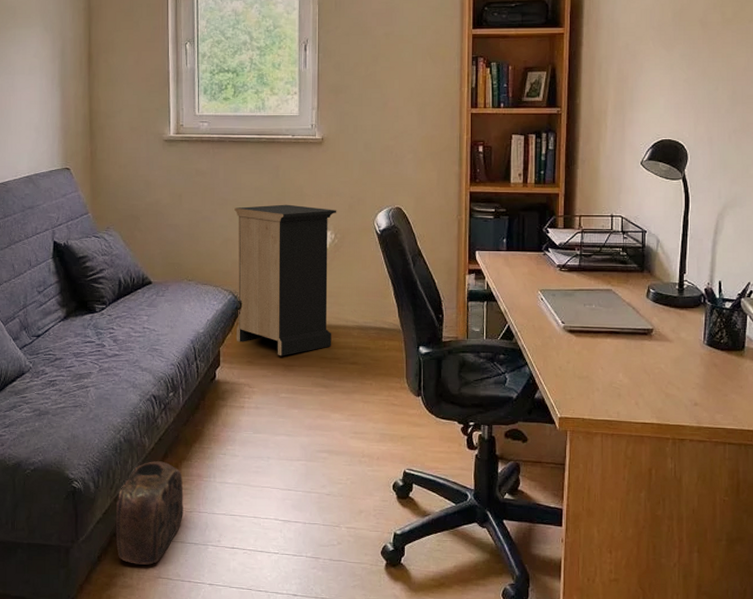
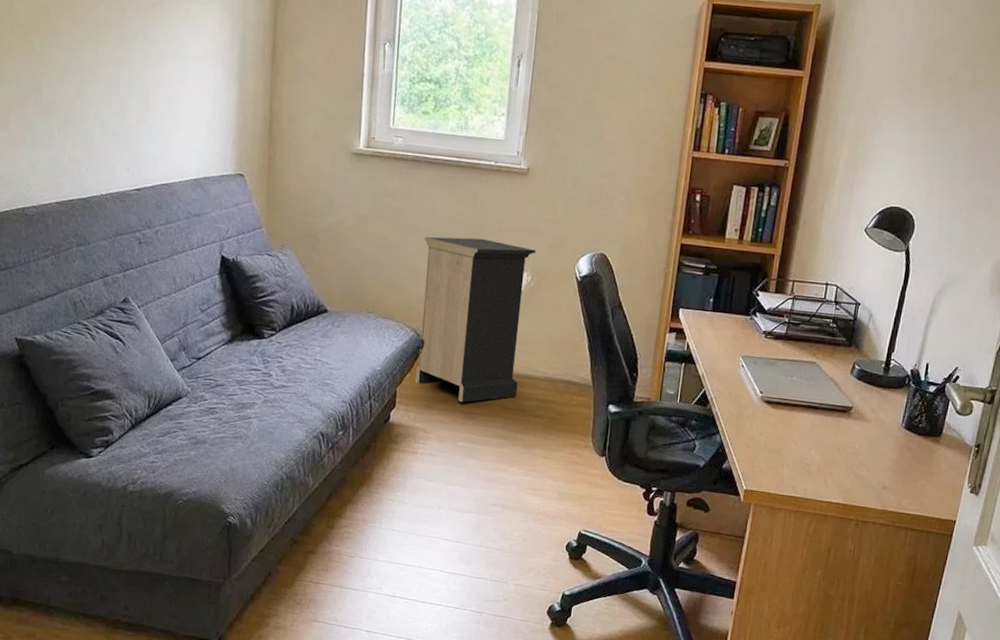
bag: present [116,461,184,565] -> none [271,501,347,607]

